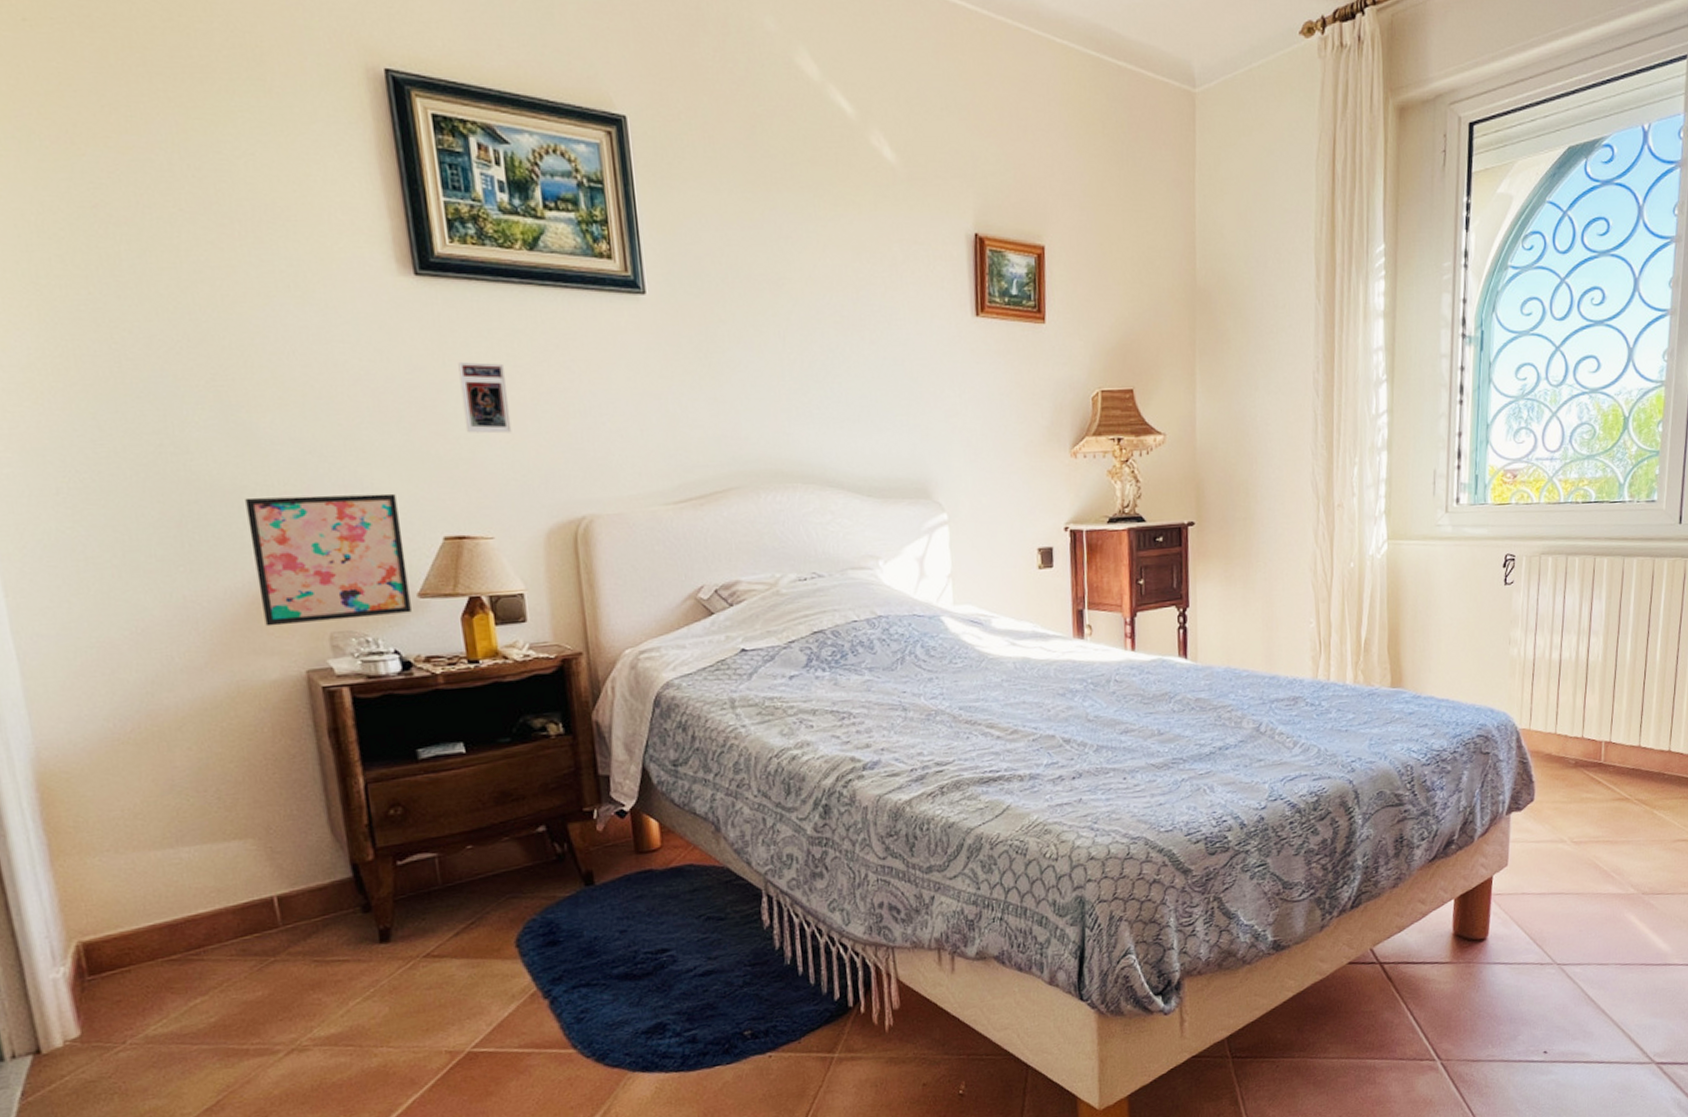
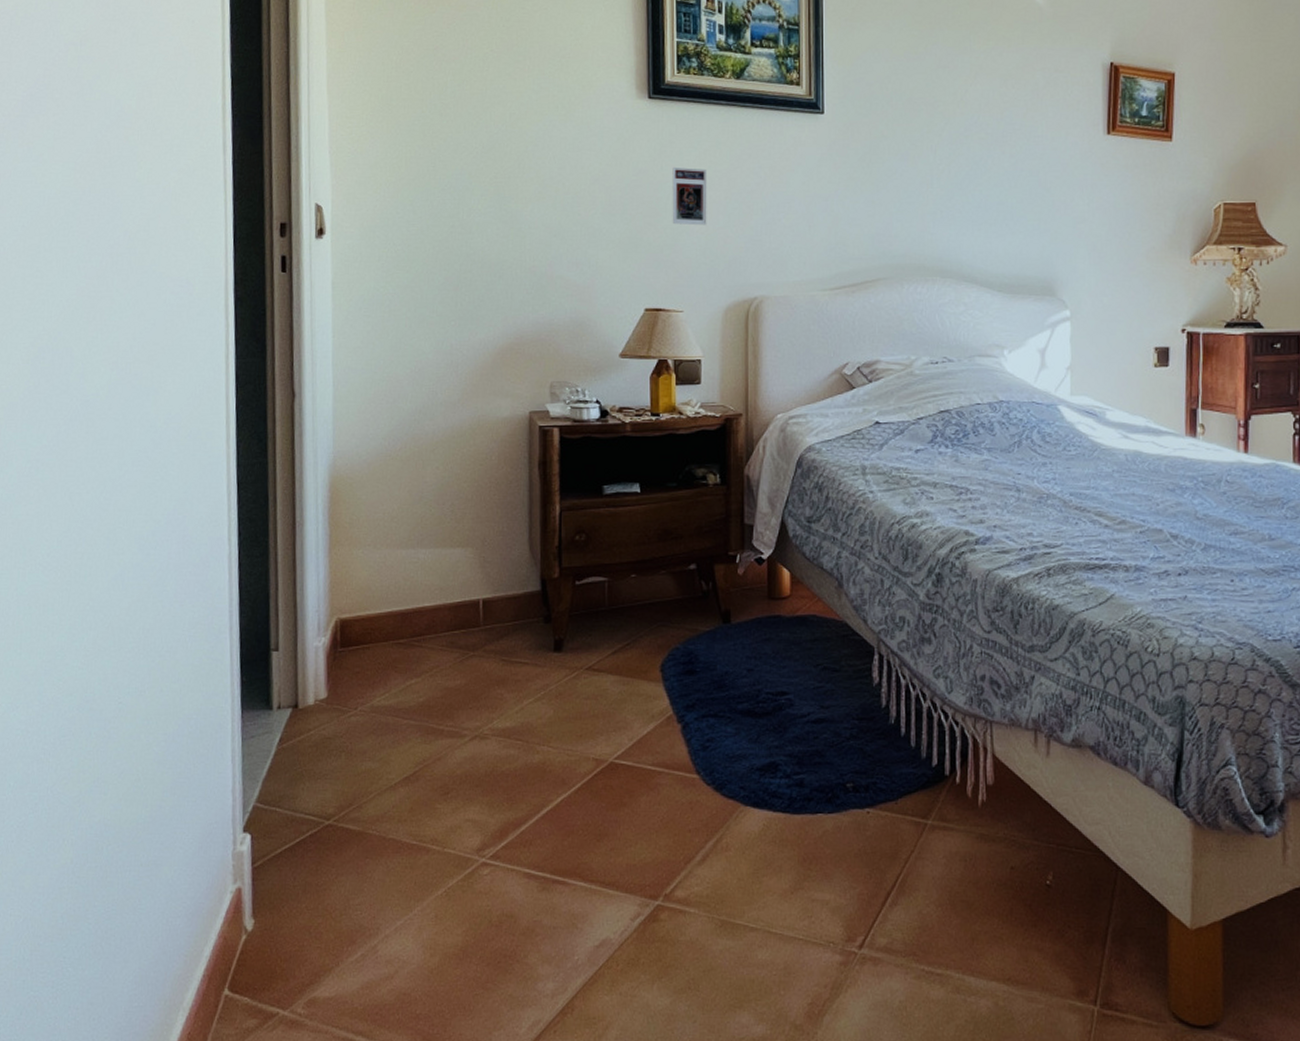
wall art: present [245,493,412,627] -> none [504,269,614,373]

